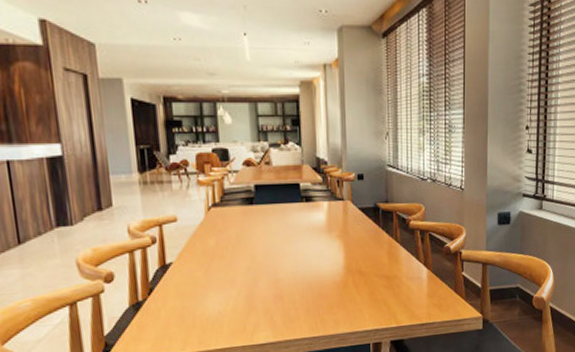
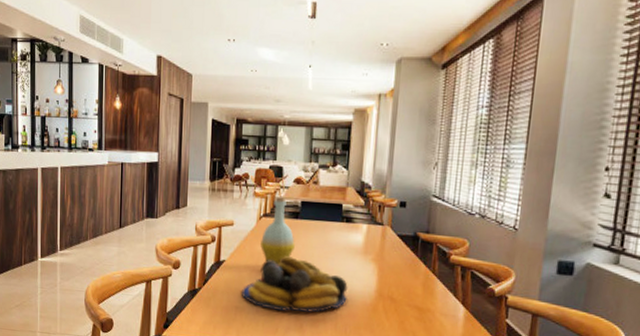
fruit bowl: none [198,246,316,307] -> present [242,256,348,312]
bottle: none [213,181,253,258] -> present [260,195,295,265]

